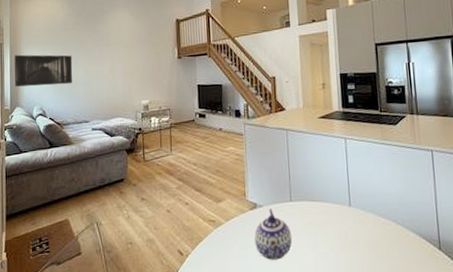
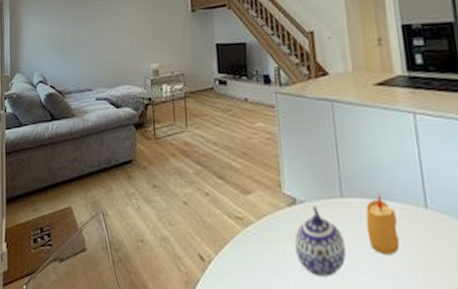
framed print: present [14,54,73,87] -> none [14,12,75,50]
candle: none [307,198,330,242] -> present [365,194,400,256]

